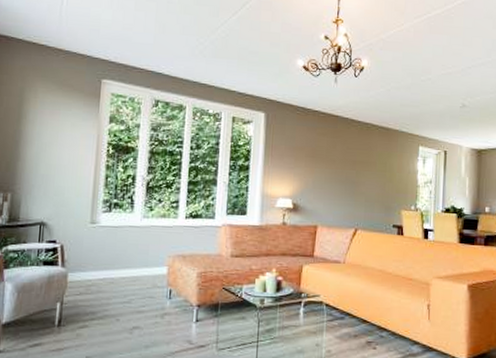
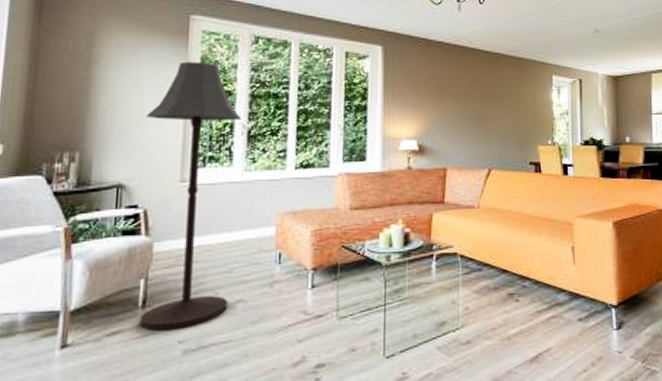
floor lamp: none [56,120,143,347] -> present [140,61,242,331]

